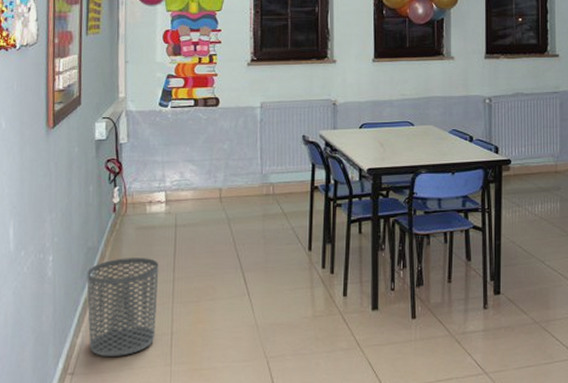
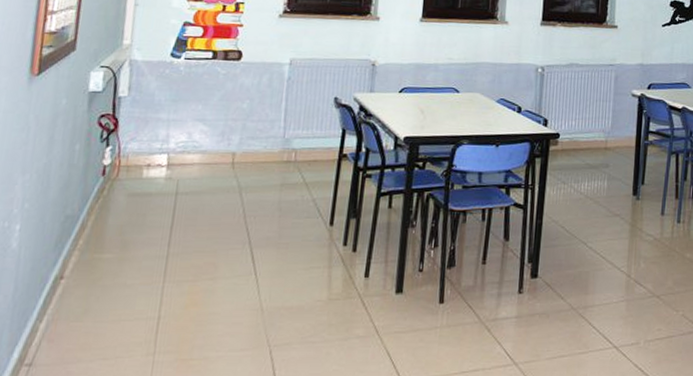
waste bin: present [87,258,159,356] -> none [55,229,152,344]

